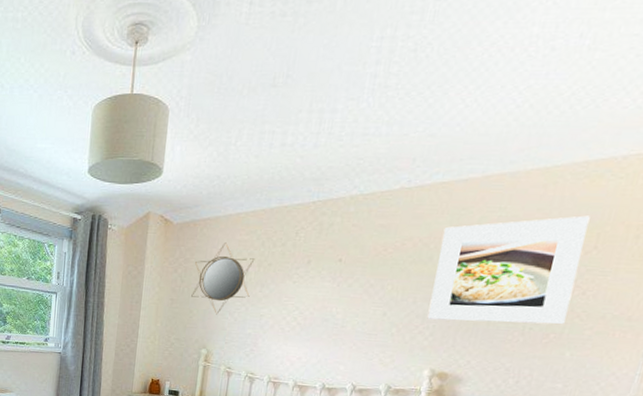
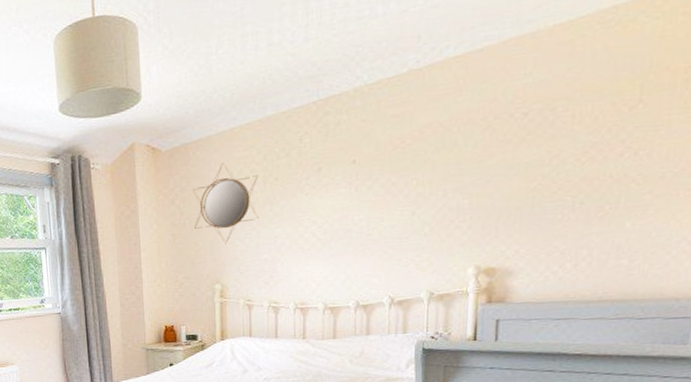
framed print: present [427,215,590,325] -> none [462,66,629,211]

